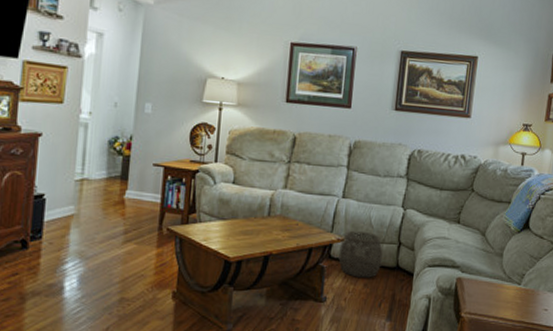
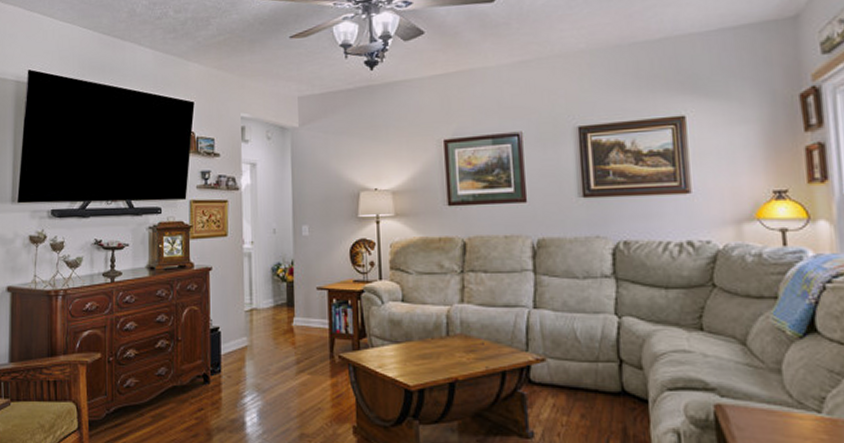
woven basket: present [338,230,384,278] -> none [540,347,601,407]

